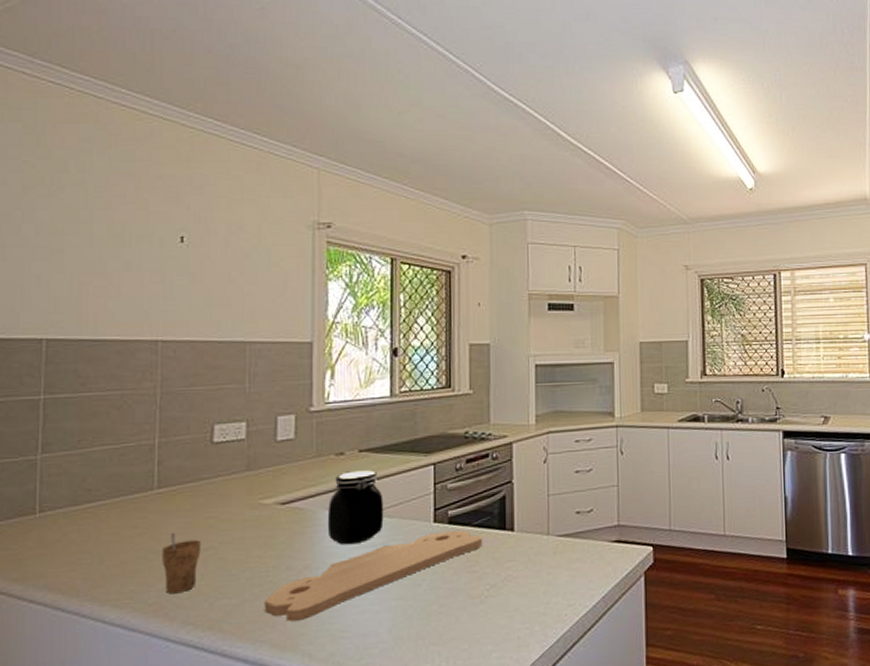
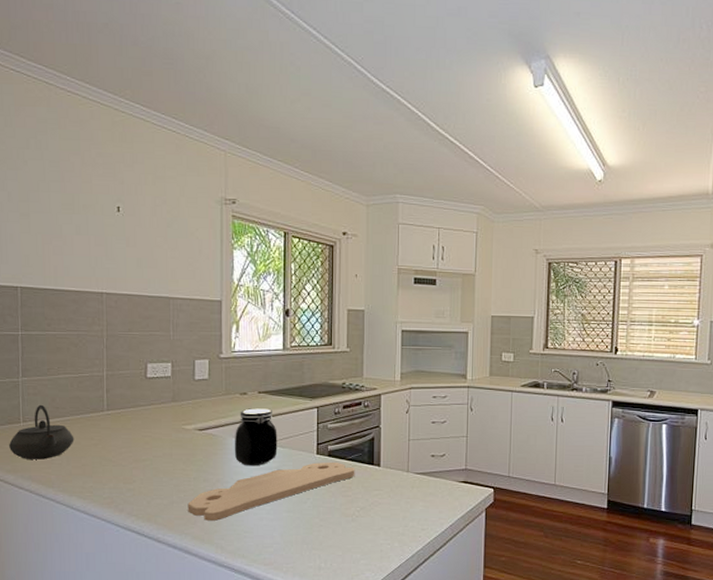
kettle: none [18,487,111,562] -> present [9,404,74,459]
cup: present [162,533,201,594] -> none [112,446,140,492]

